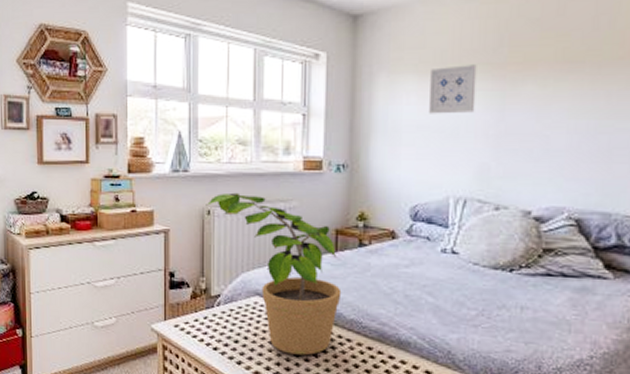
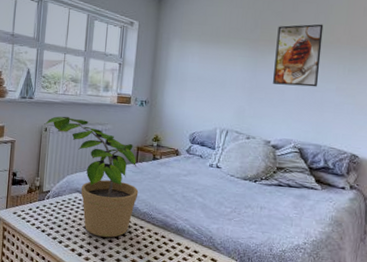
wall art: present [429,65,477,114] -> none [206,38,240,71]
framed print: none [531,31,608,127] -> present [273,24,324,87]

